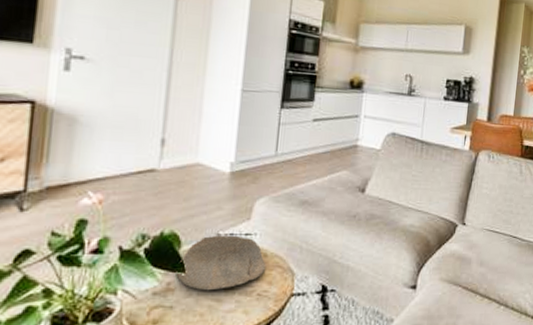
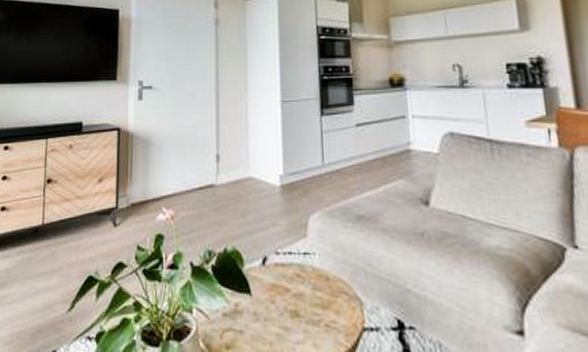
bowl: present [176,235,266,291] -> none [242,253,331,317]

